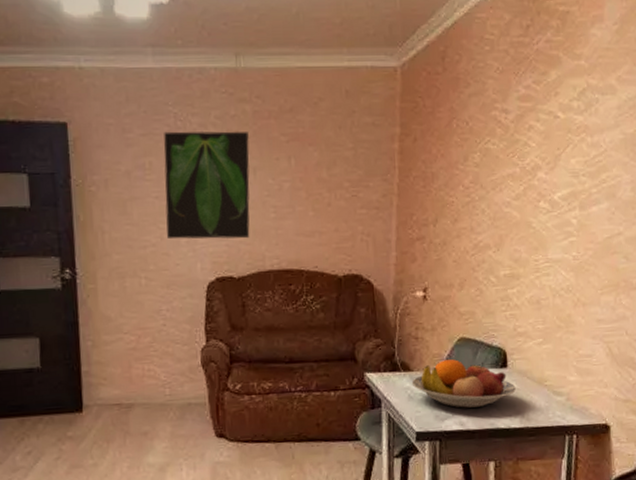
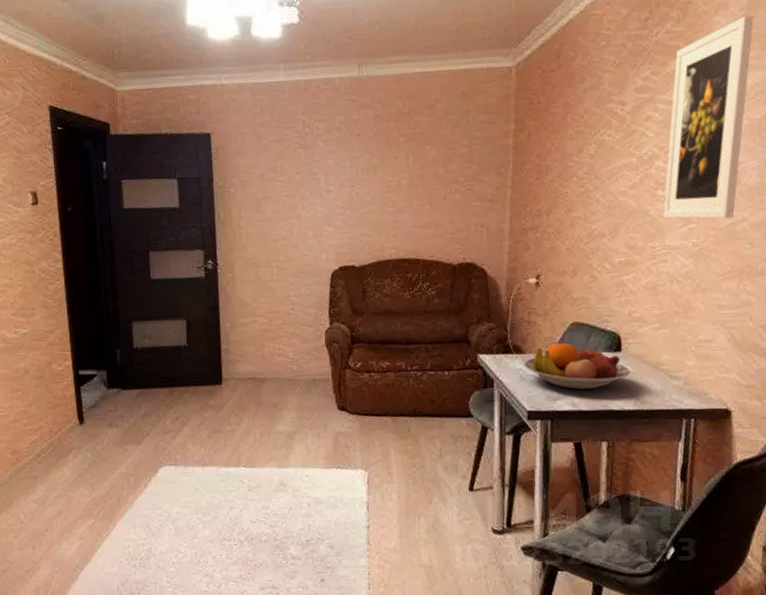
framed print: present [163,131,250,240] -> none [293,134,371,233]
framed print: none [545,29,627,233] -> present [663,15,754,219]

